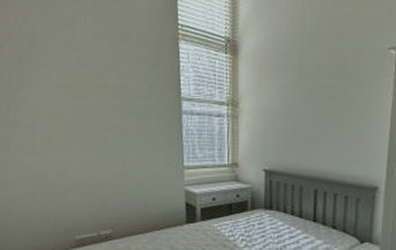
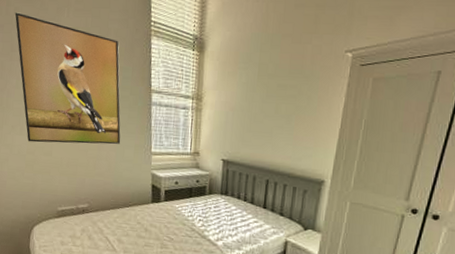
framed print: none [24,20,148,162] -> present [15,12,121,145]

